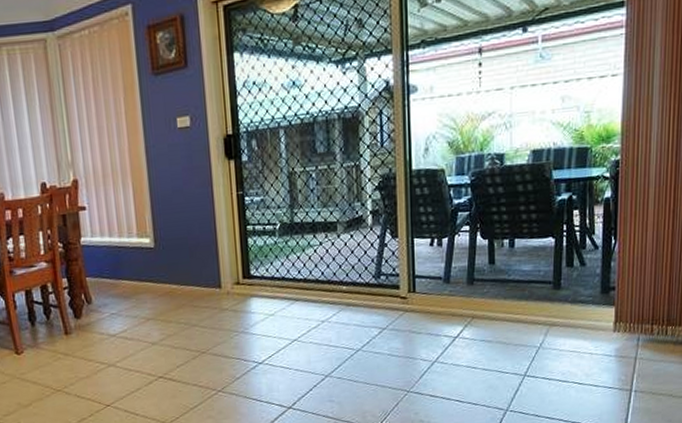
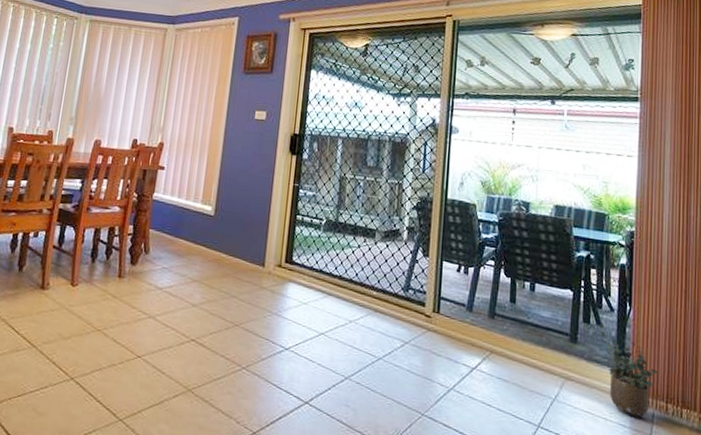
potted plant: none [582,264,644,346] -> present [598,324,658,418]

